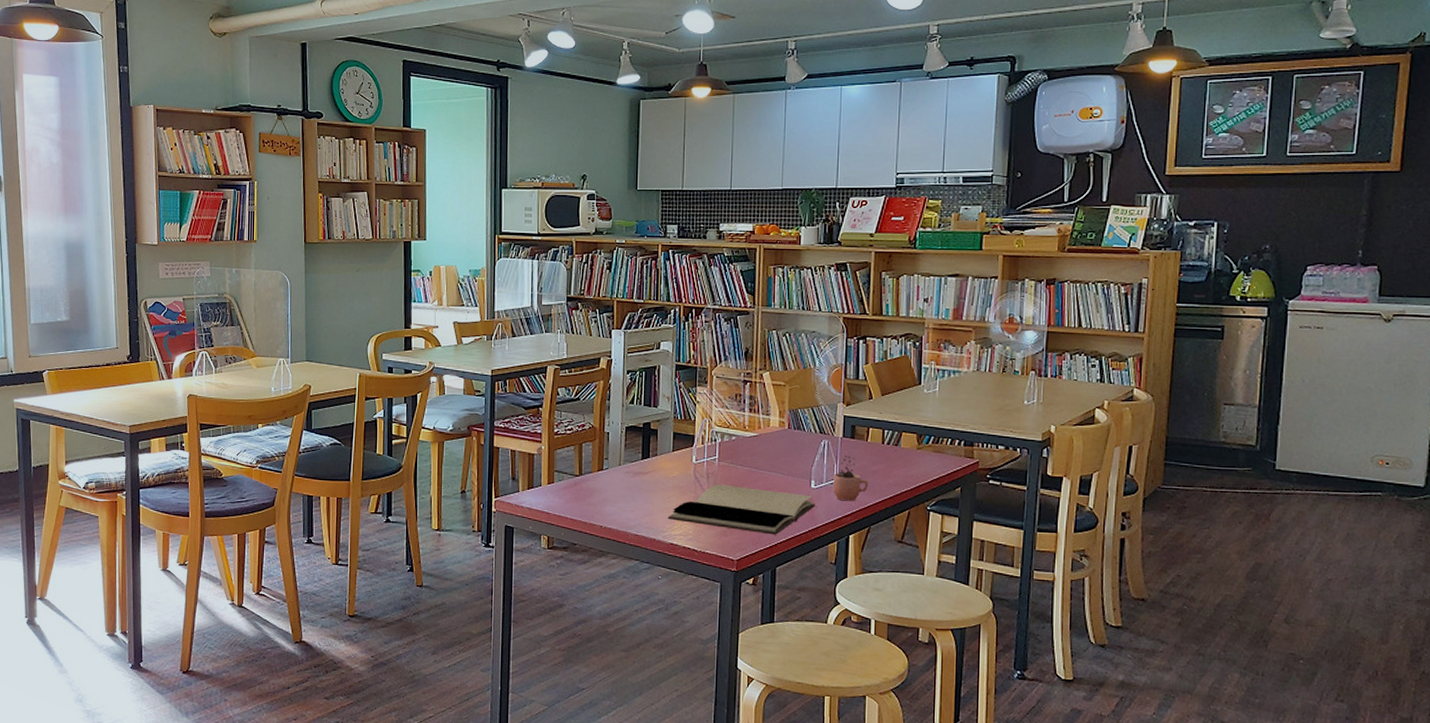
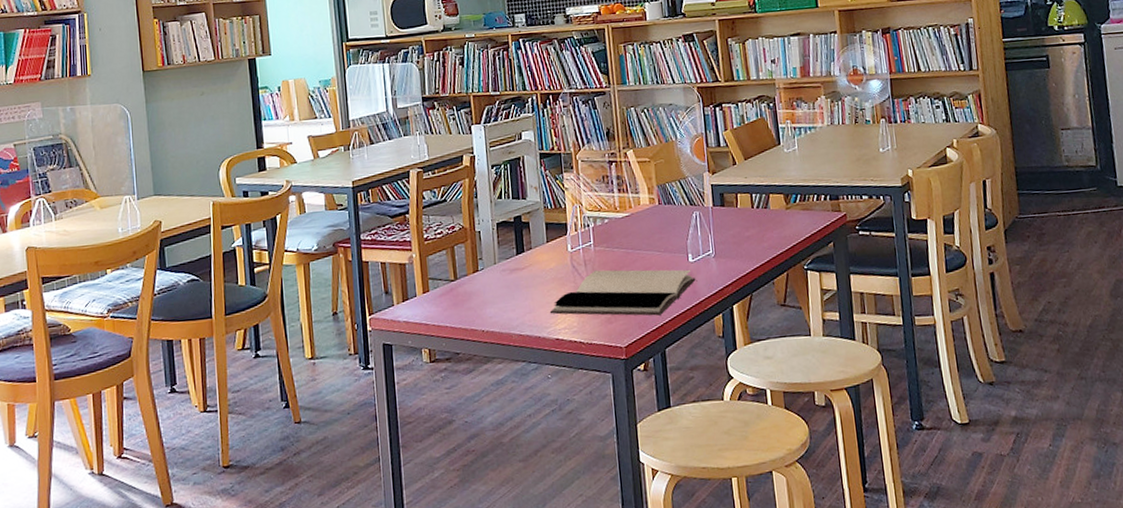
cocoa: present [833,455,868,501] -> none [709,224,744,271]

